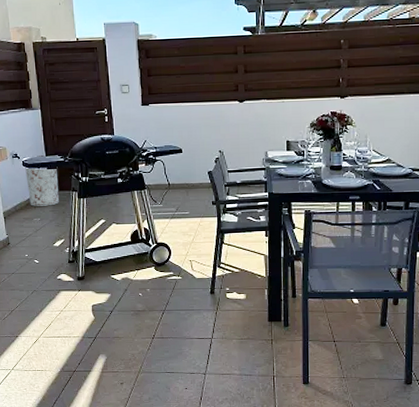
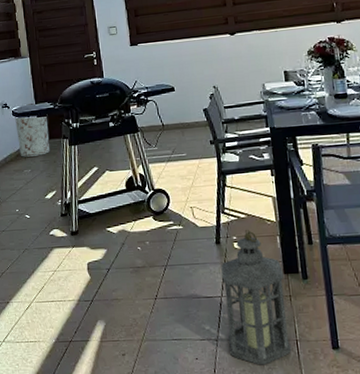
lantern: none [213,282,268,395] -> present [221,229,291,365]

